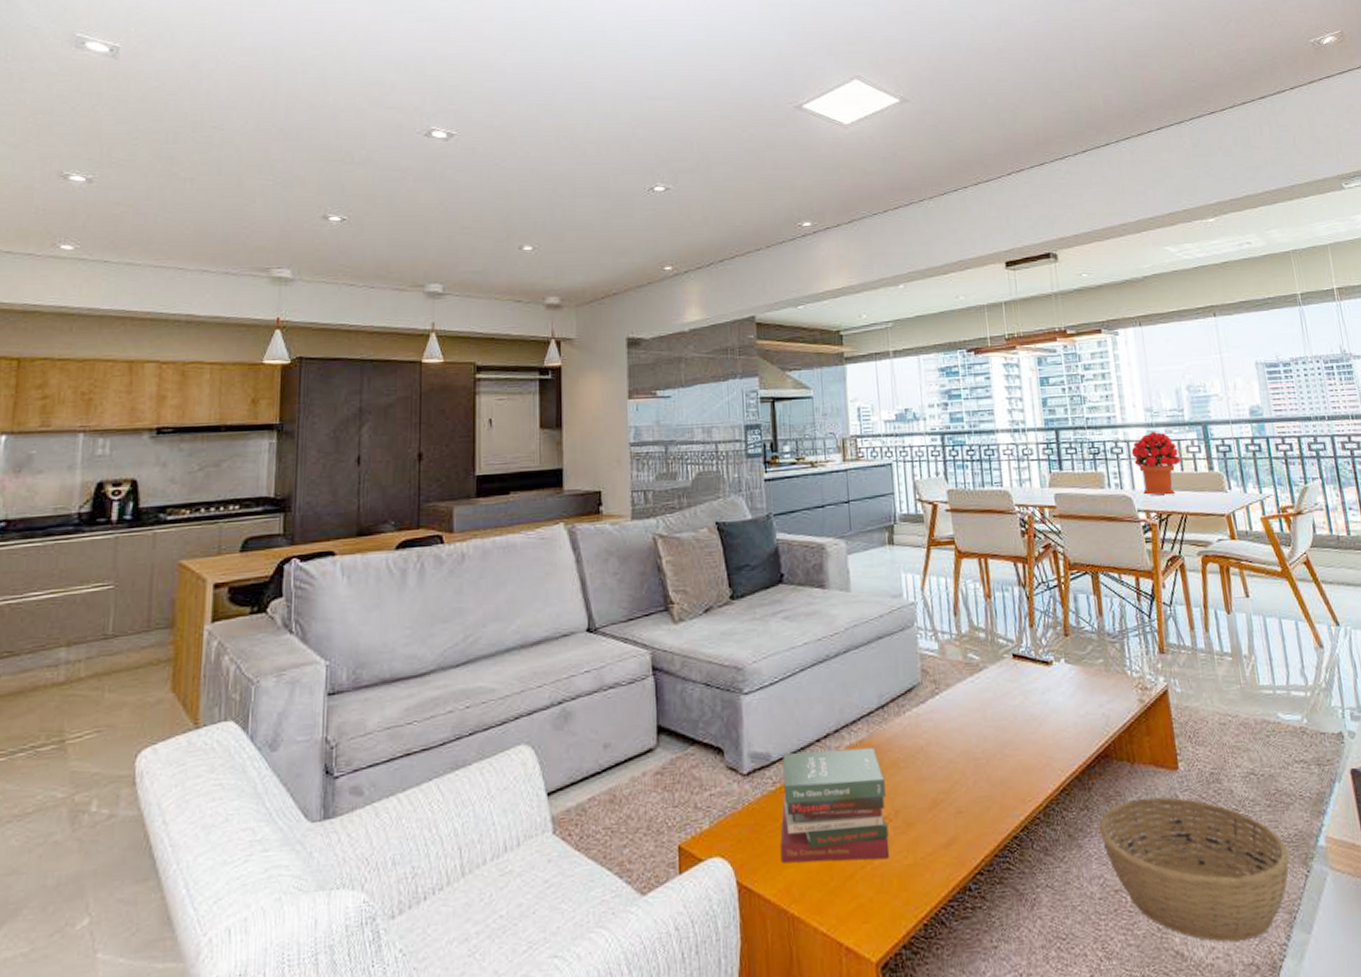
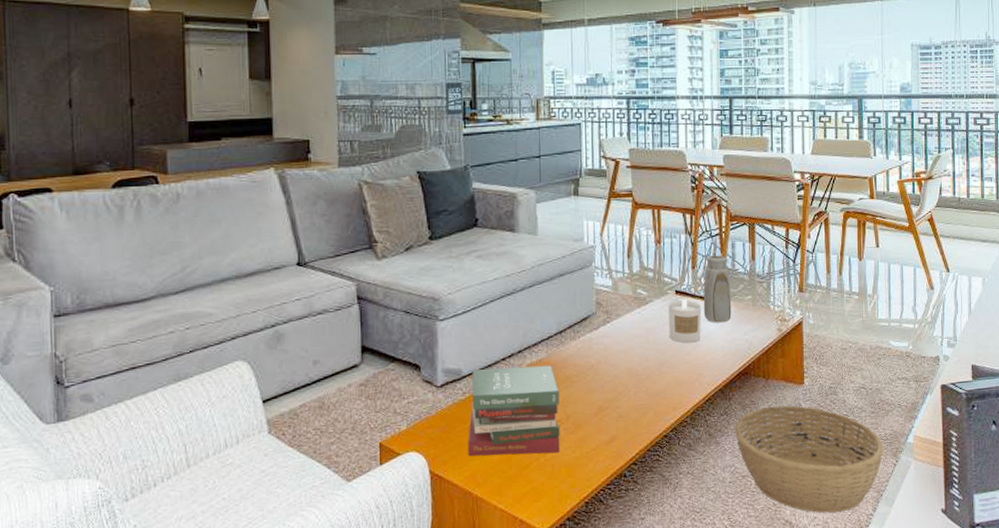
candle: none [1005,664,1048,719] -> present [668,299,701,343]
vase: none [1045,610,1082,694] -> present [703,255,732,323]
bouquet: present [1131,431,1181,496] -> none [794,102,836,160]

